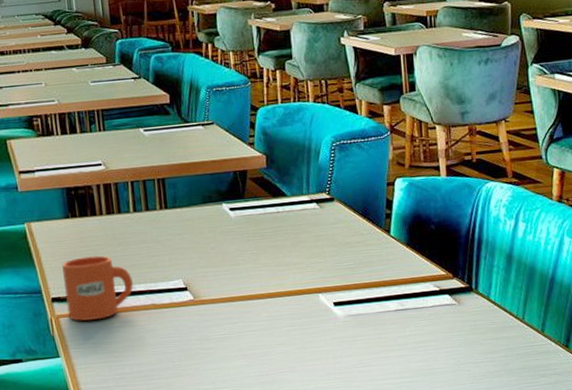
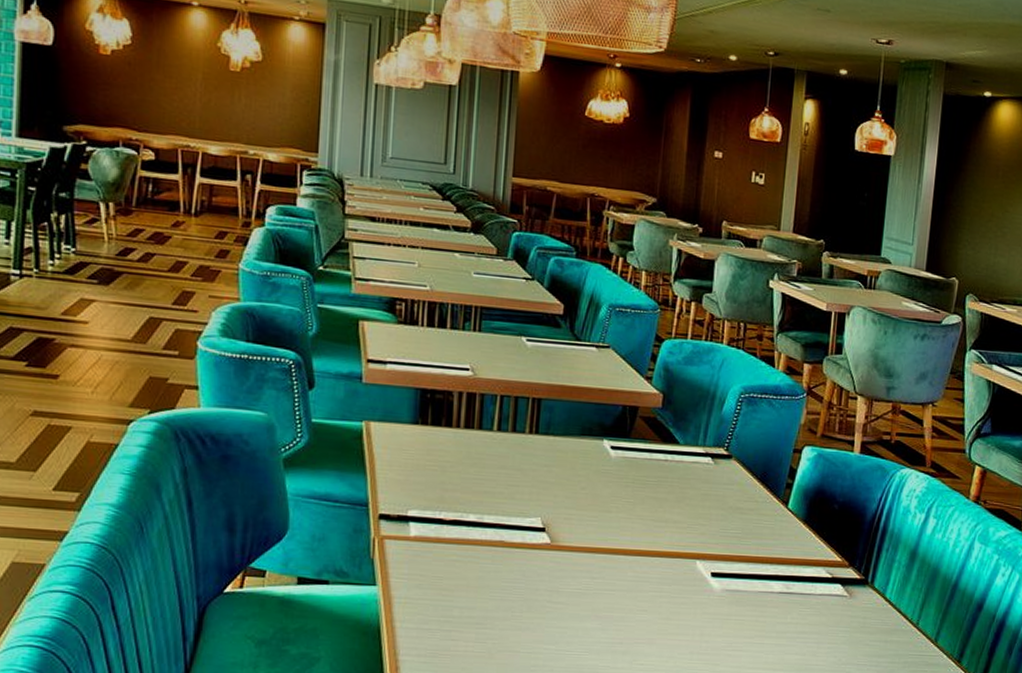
mug: present [62,255,134,321] -> none [396,472,483,549]

